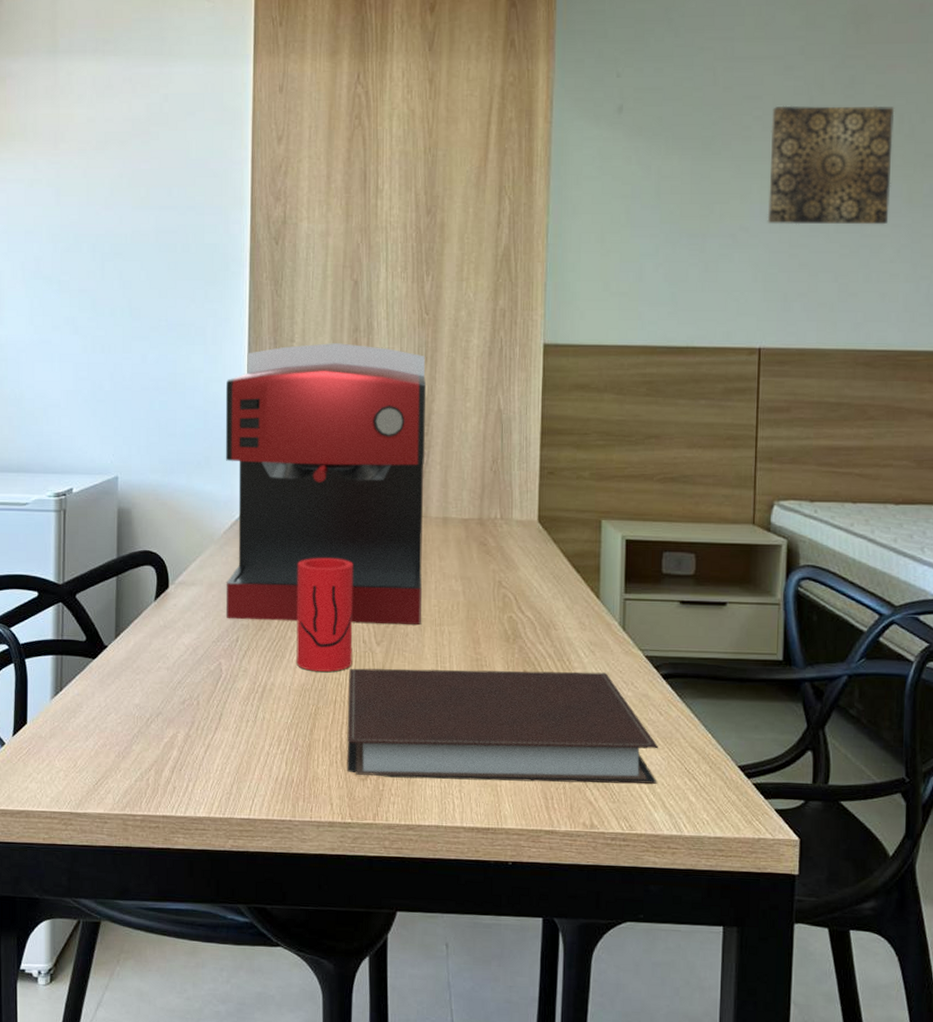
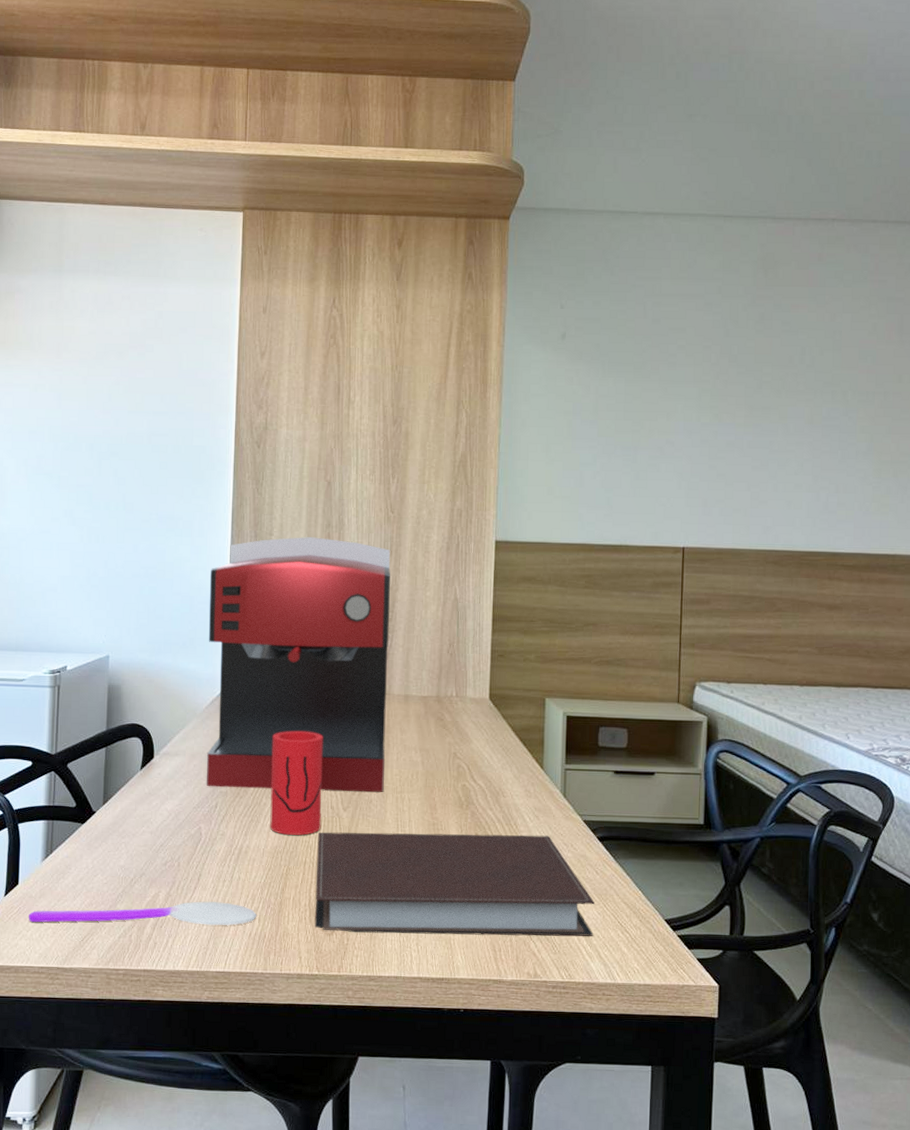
spoon: none [39,743,284,769] -> present [29,901,257,926]
wall art: present [767,105,895,225] -> none [690,337,798,442]

